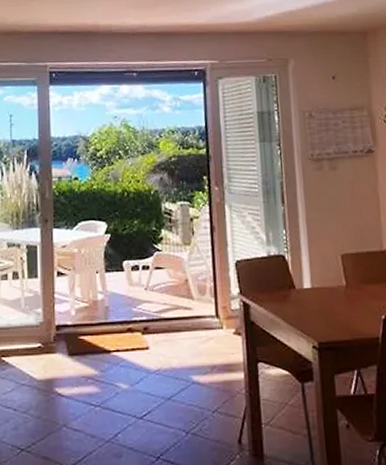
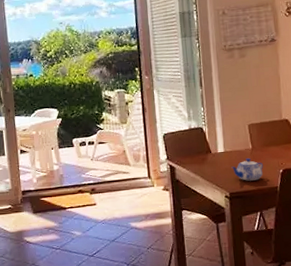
teapot: none [320,298,361,328] -> present [231,158,264,181]

